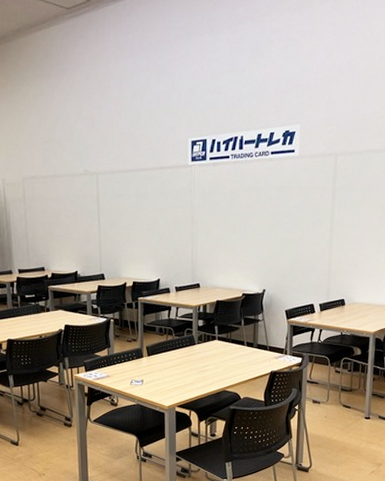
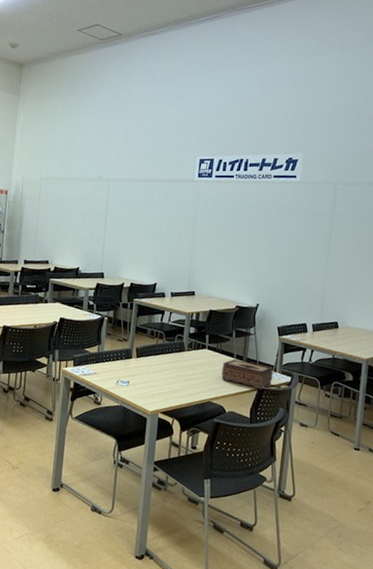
tissue box: none [234,347,284,373] -> present [221,359,274,389]

